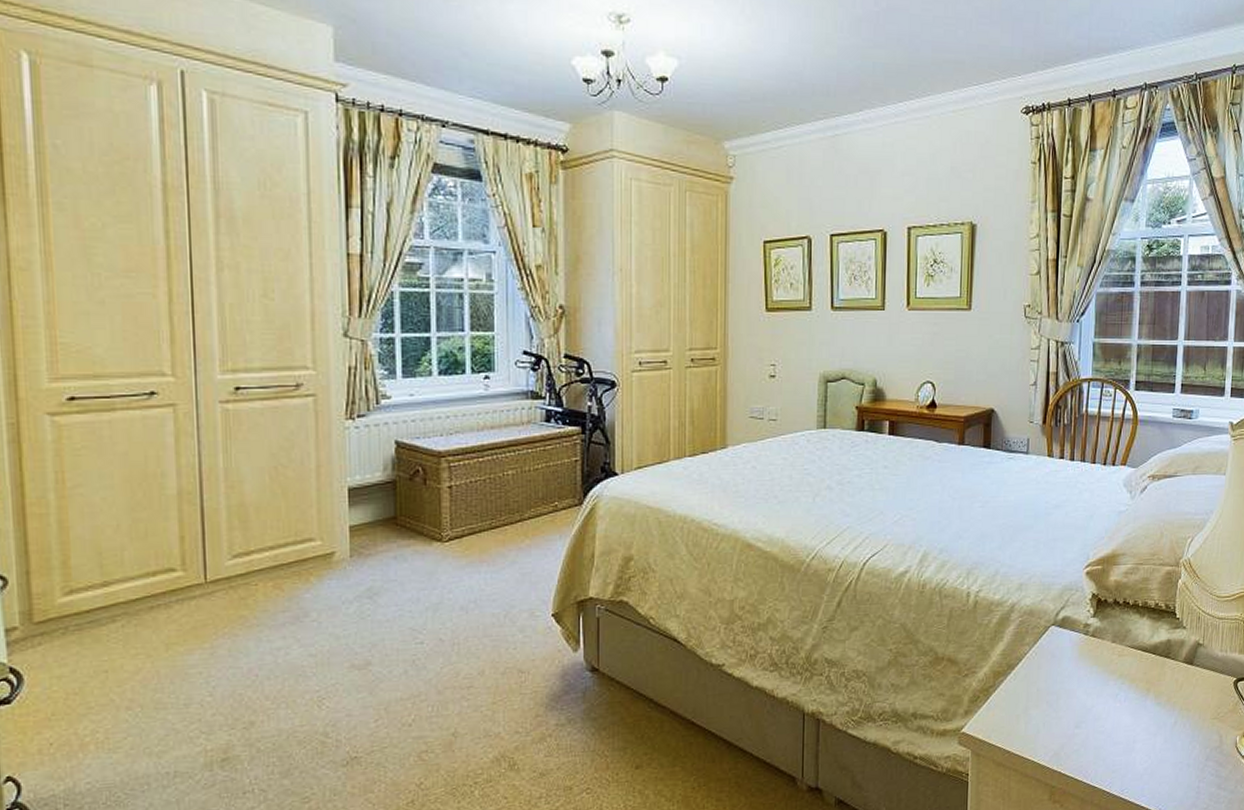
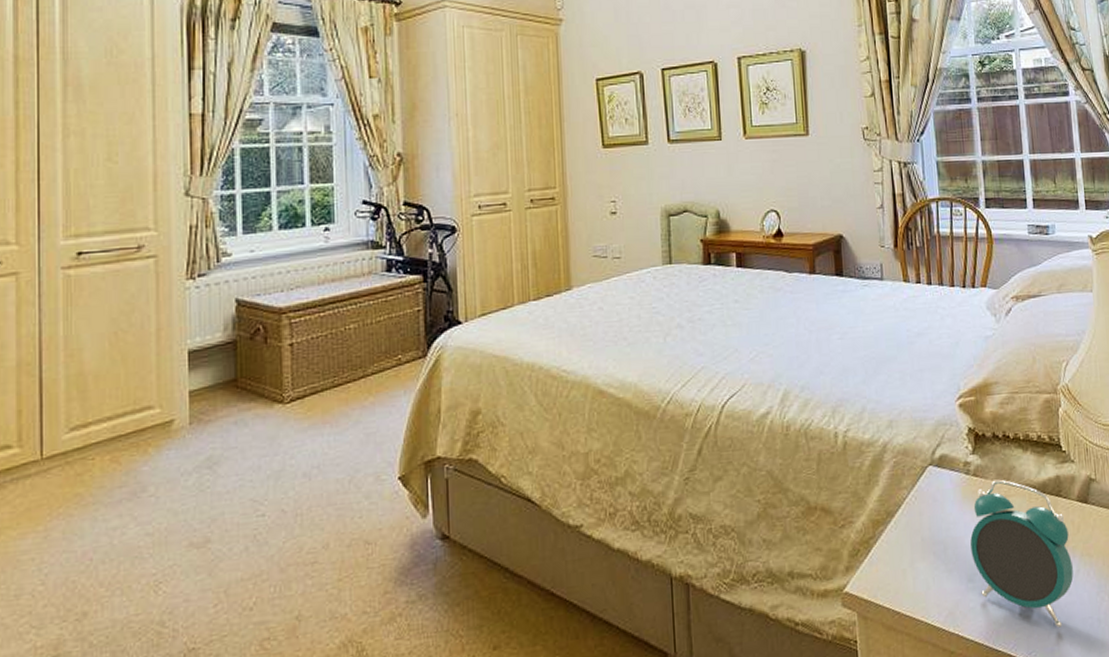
alarm clock: none [1081,640,1172,770] -> present [970,479,1074,628]

